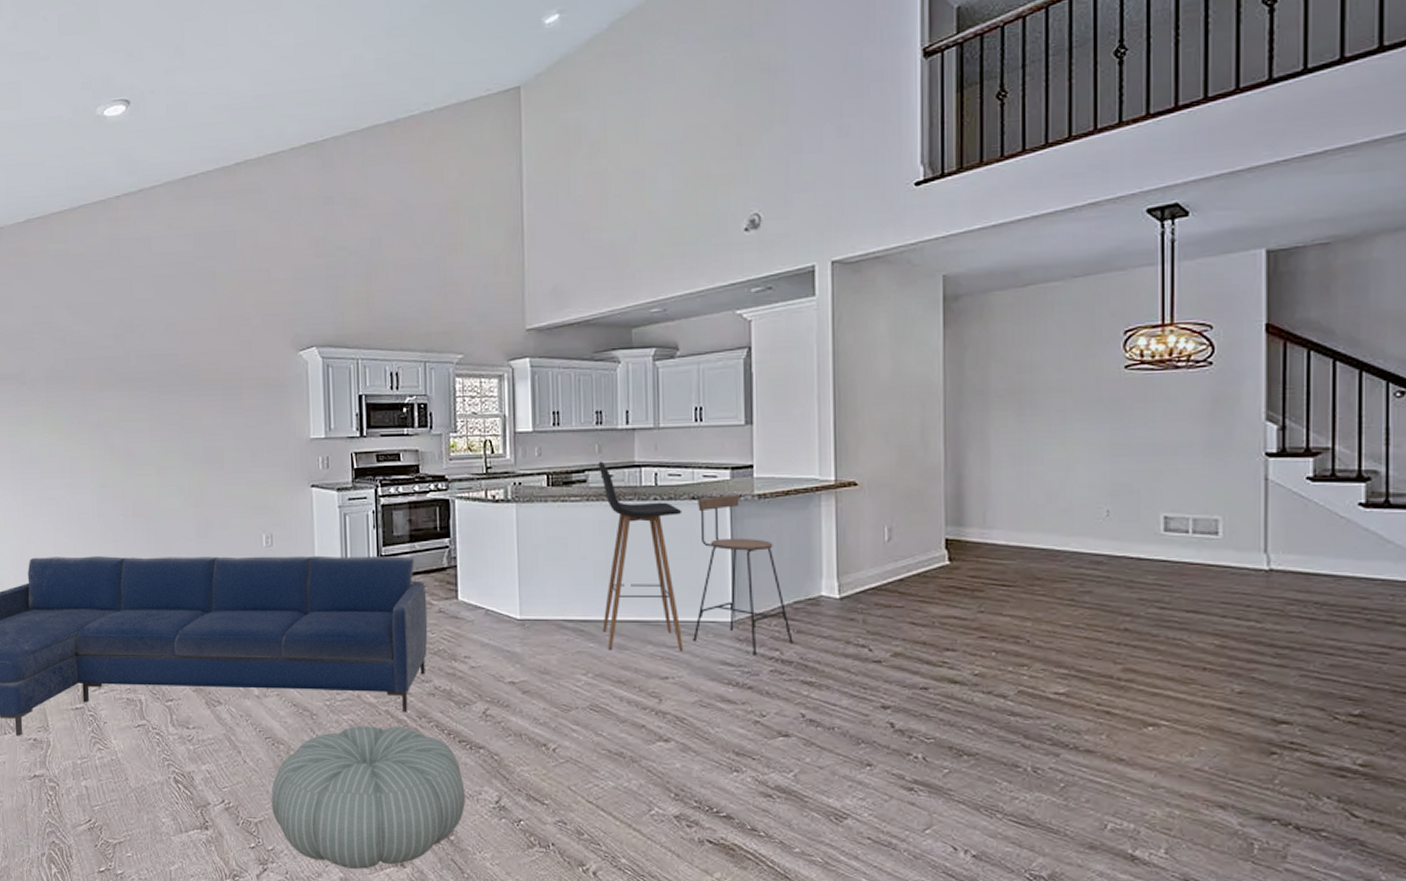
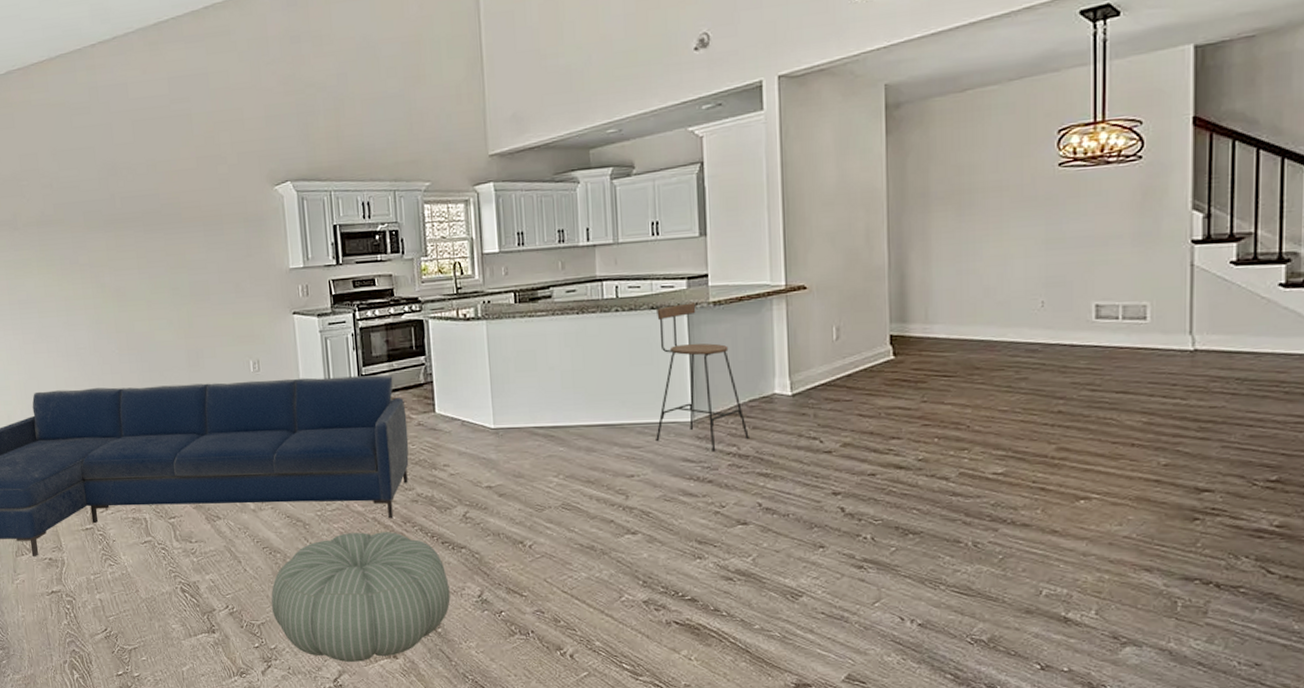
bar stool: present [598,461,684,651] -> none [562,277,648,453]

